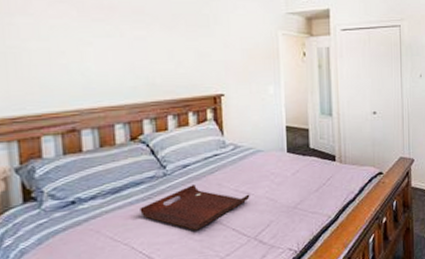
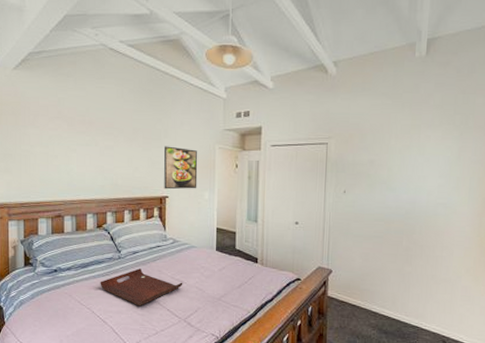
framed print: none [215,34,259,86] -> present [164,146,198,190]

